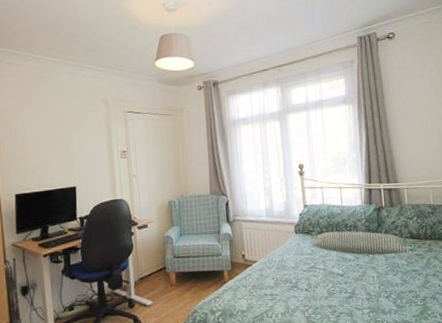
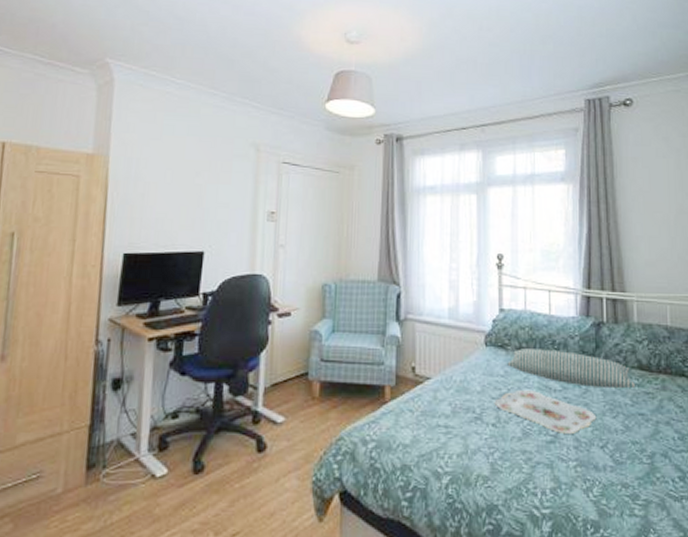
serving tray: none [305,262,382,291] -> present [494,390,597,434]

